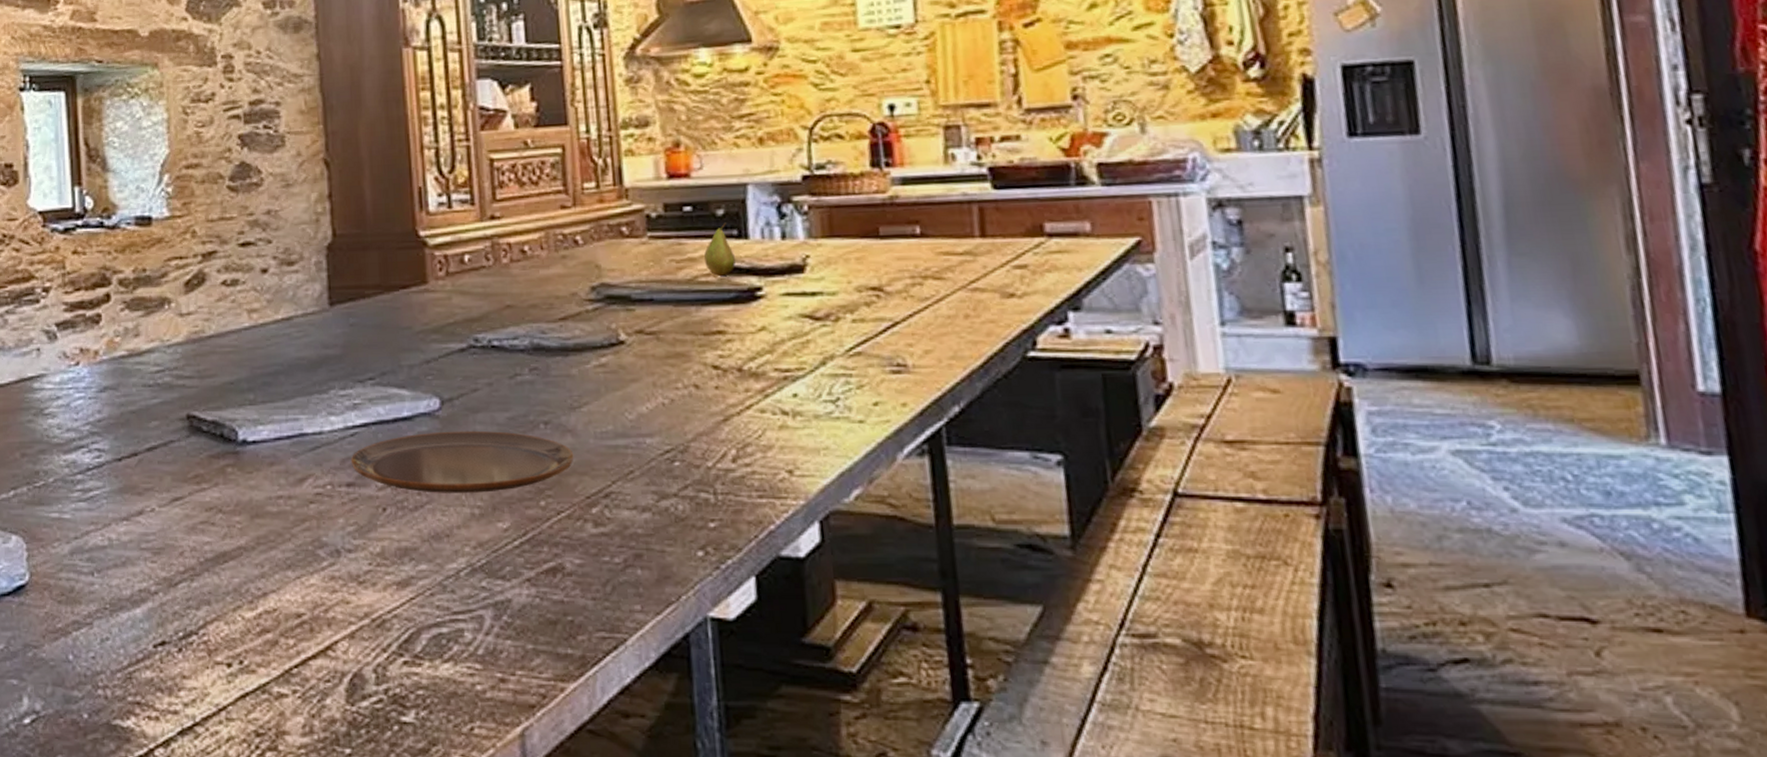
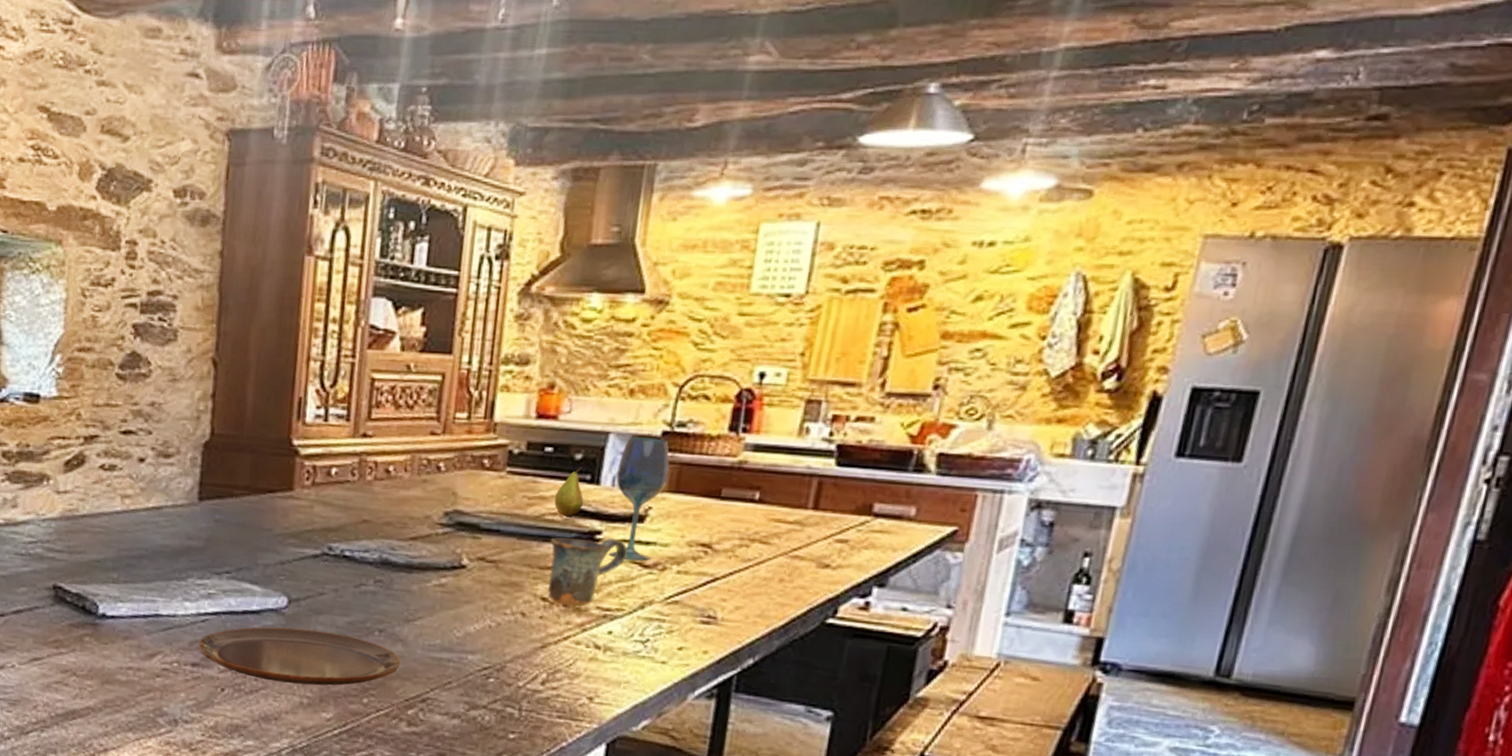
mug: none [709,293,794,371] -> present [547,537,627,607]
wineglass: none [763,183,820,315] -> present [608,436,670,562]

